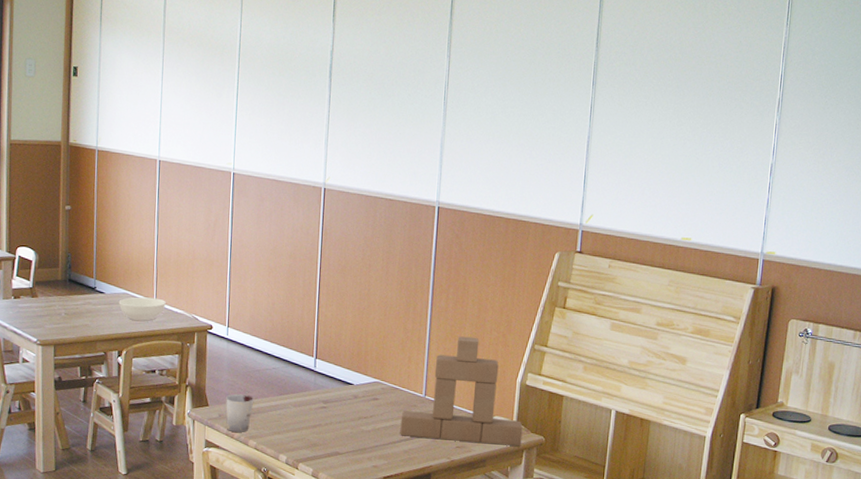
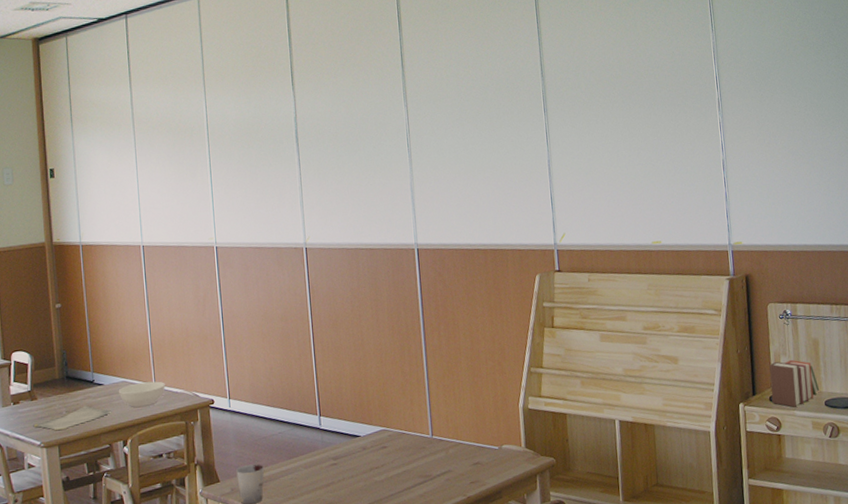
parchment: none [31,311,109,331] -> present [33,405,111,431]
toy blocks: present [400,336,523,446] -> none [411,369,534,481]
books: none [774,379,826,427] -> present [769,359,820,407]

